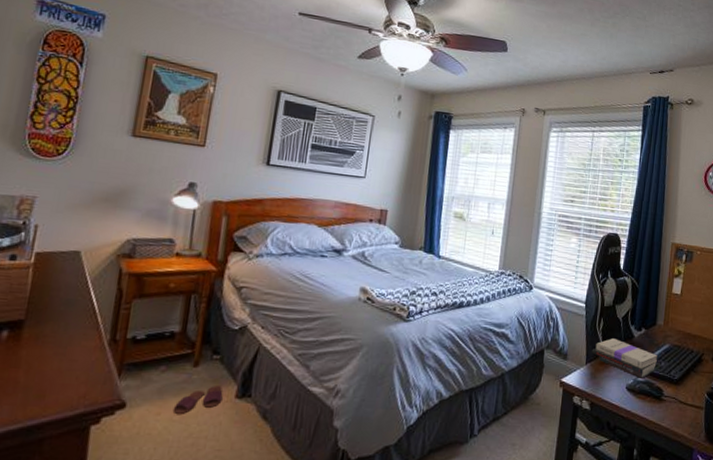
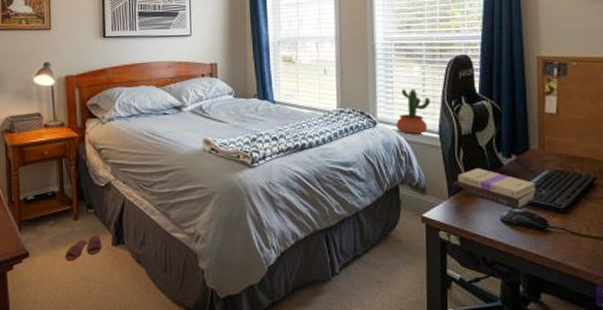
potted cactus: none [549,258,583,302] -> present [396,89,431,134]

